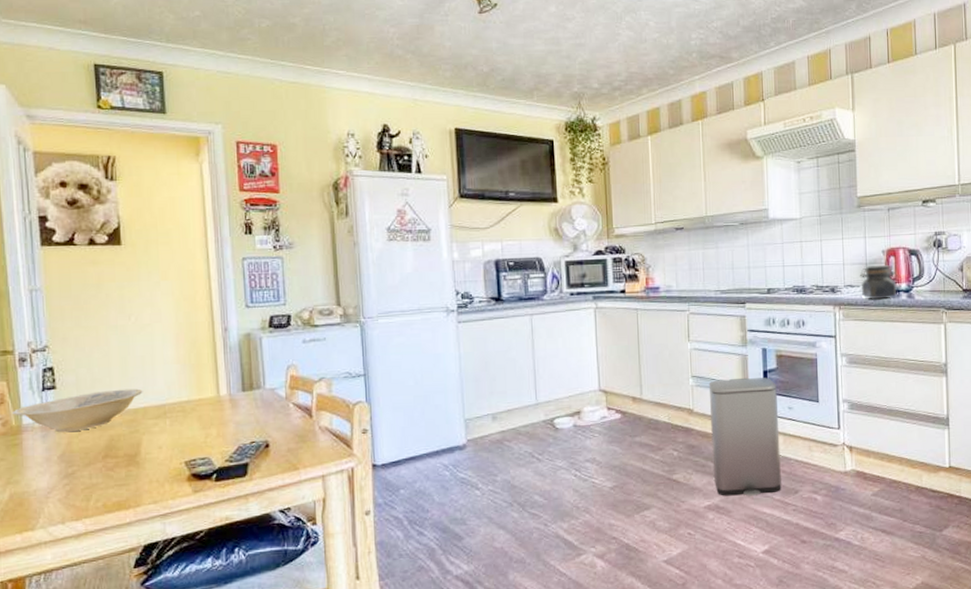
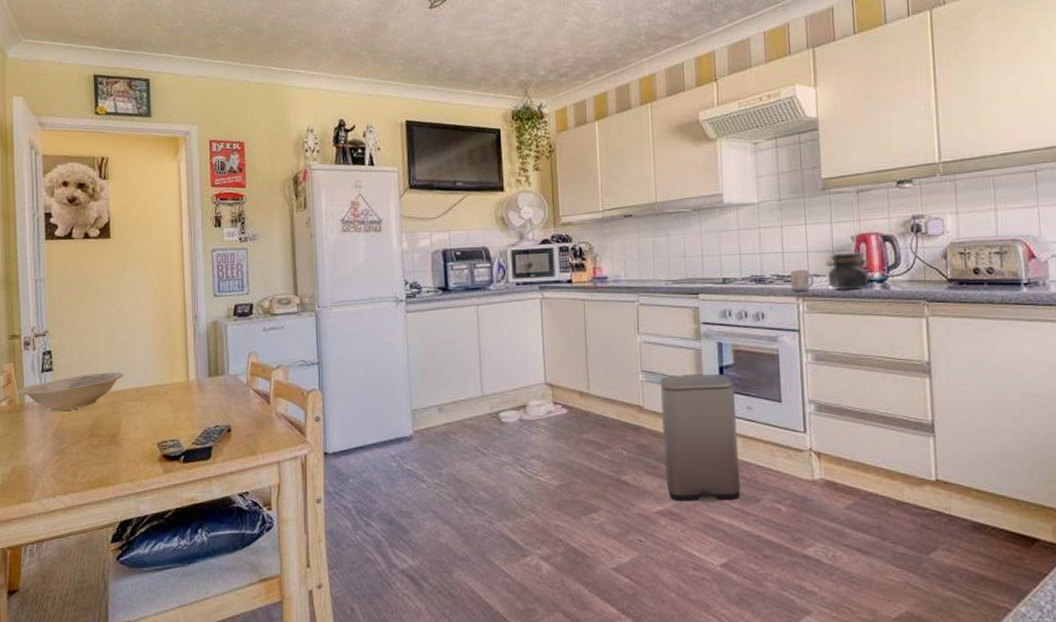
mug: none [828,280,849,301] -> present [790,269,814,291]

